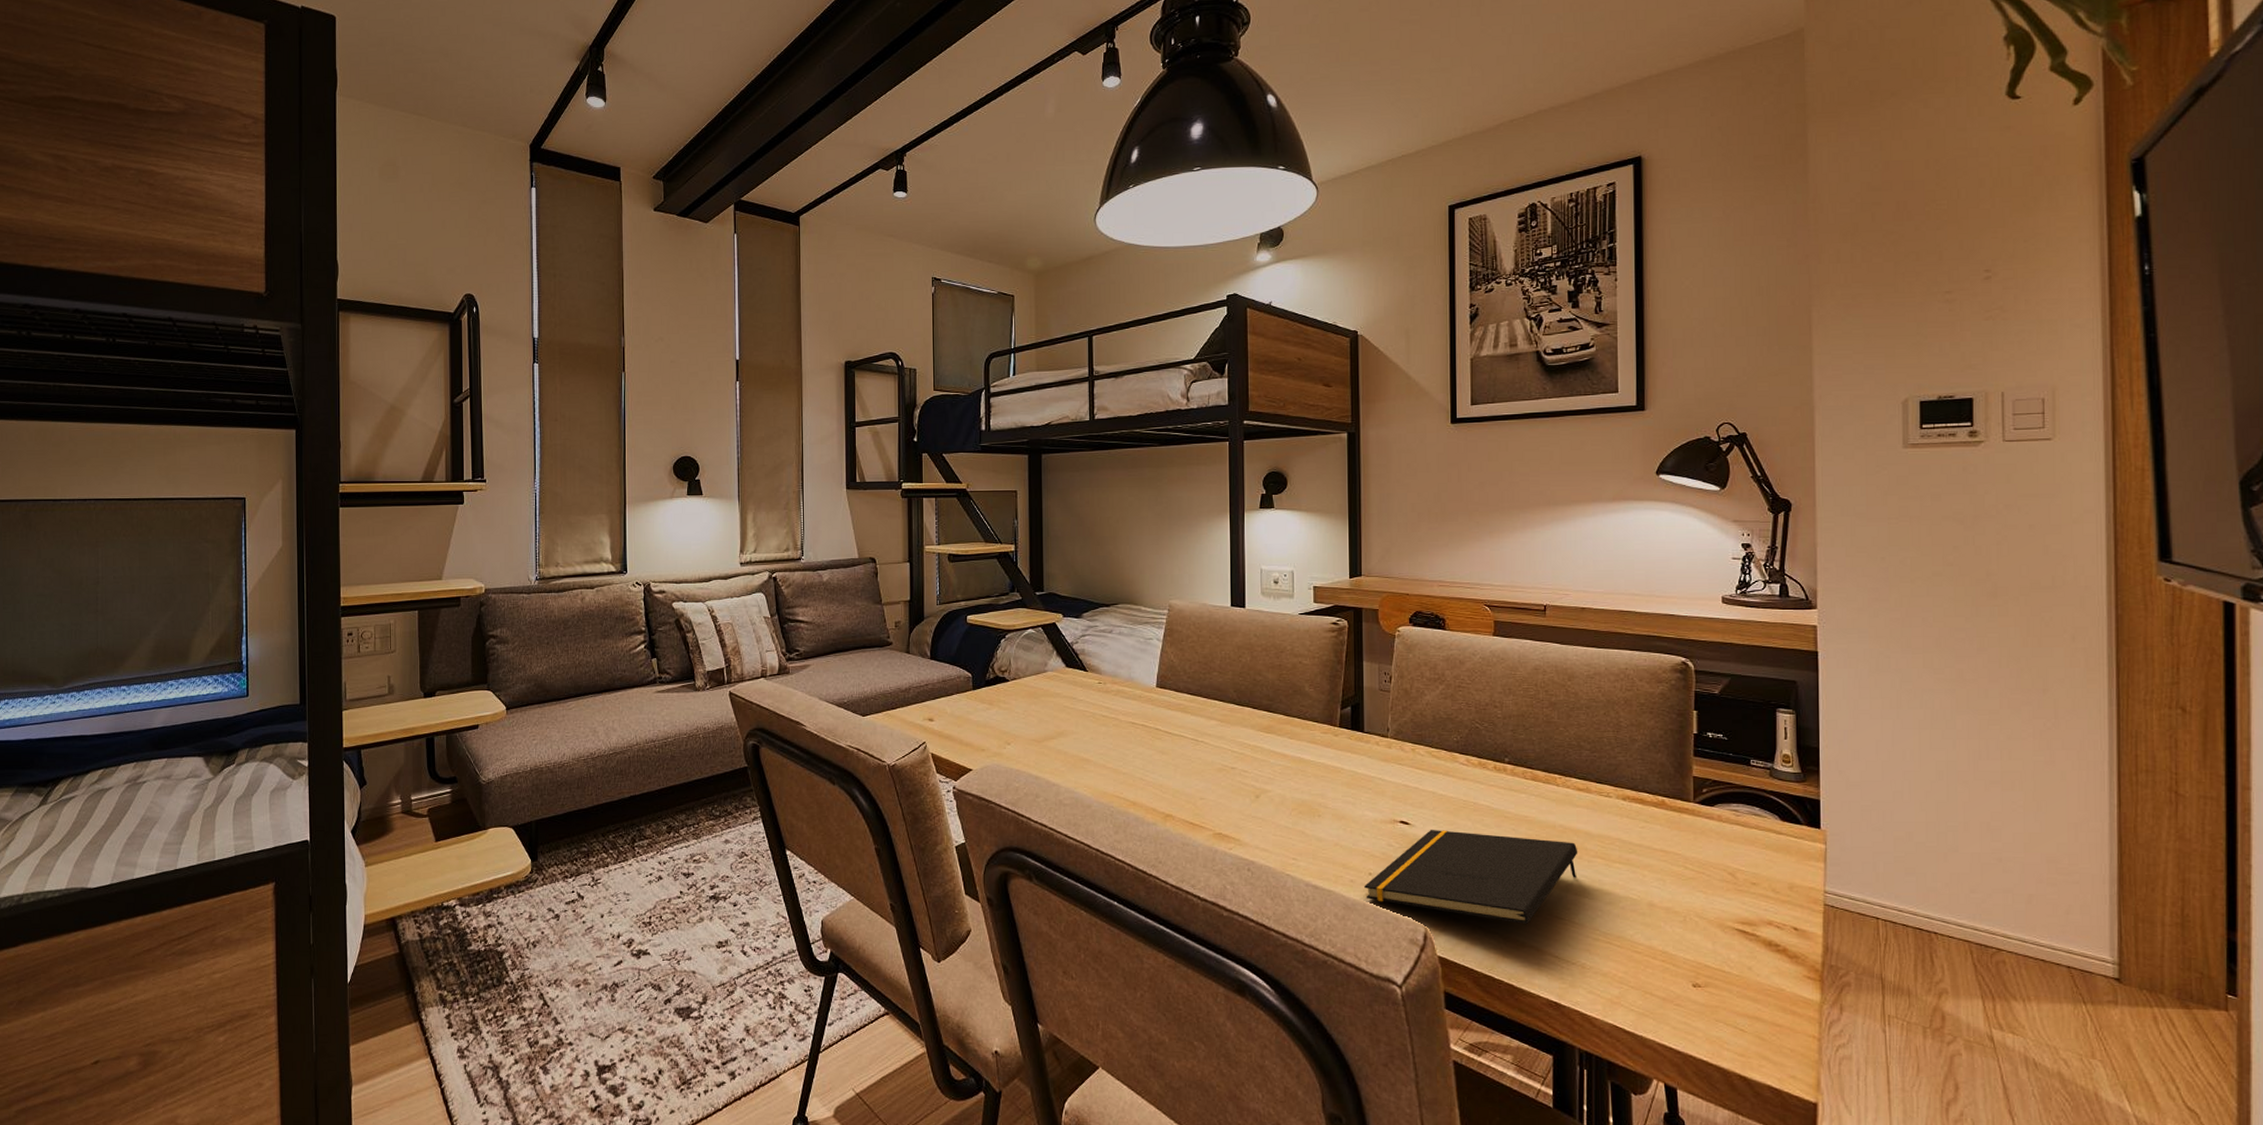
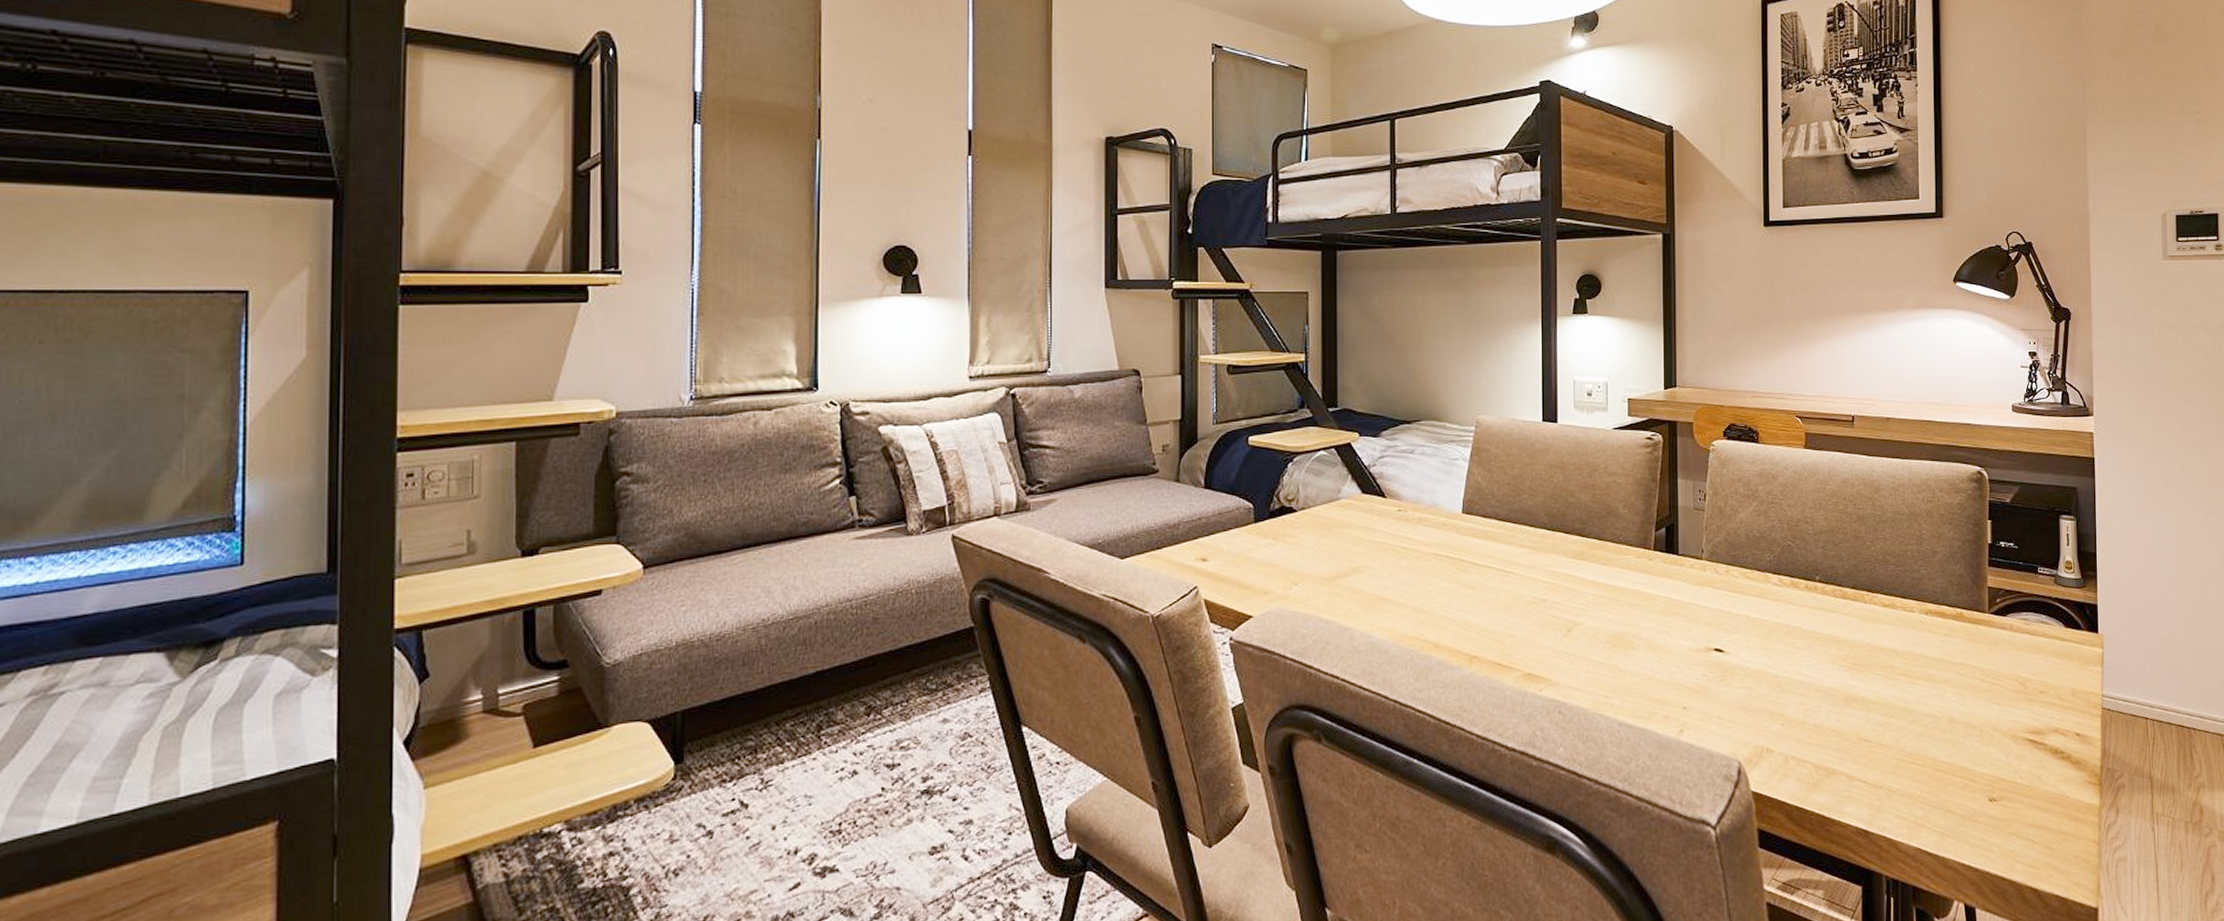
notepad: present [1364,830,1578,924] -> none [1679,655,1885,750]

